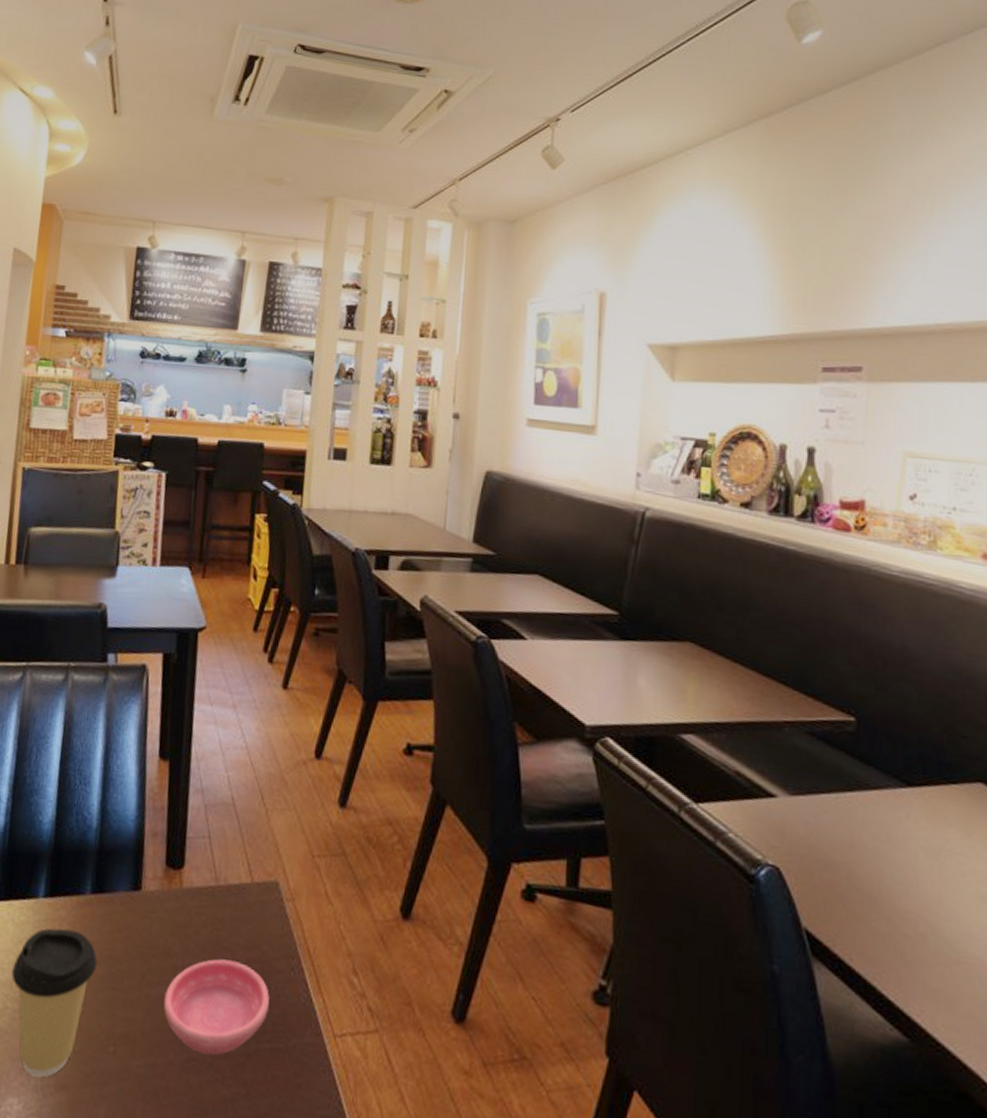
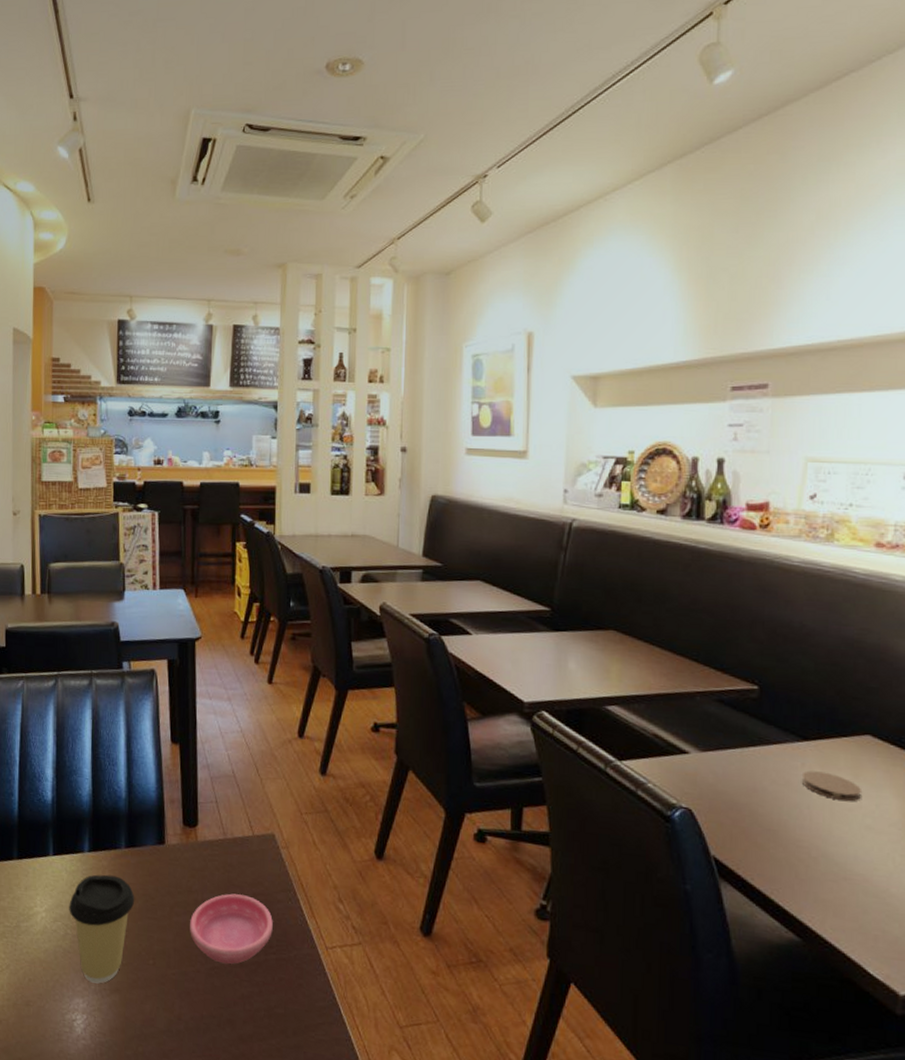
coaster: none [905,824,974,865] -> present [801,770,861,802]

